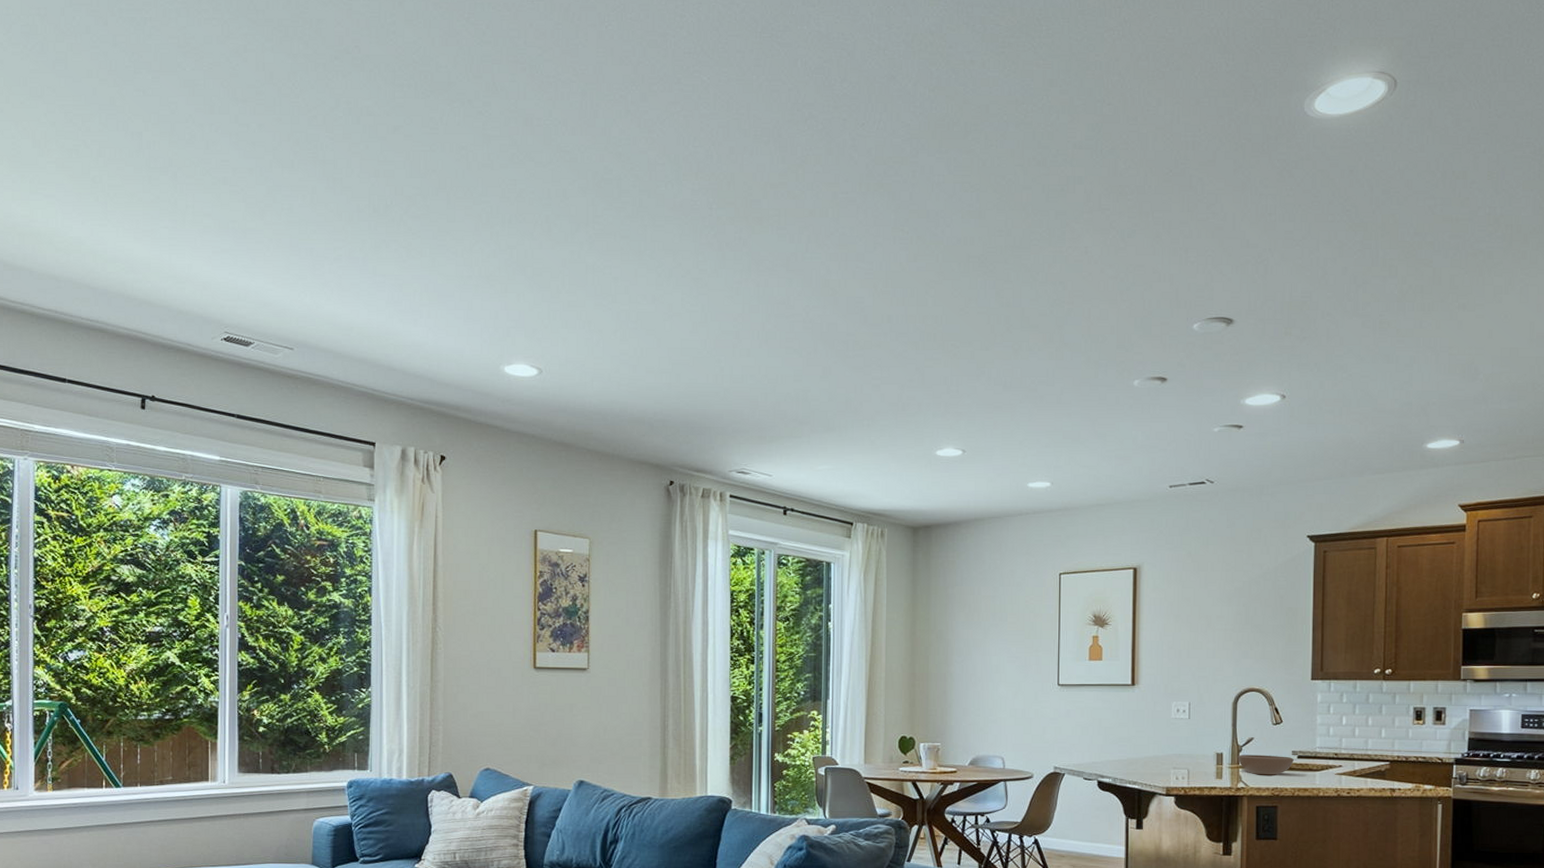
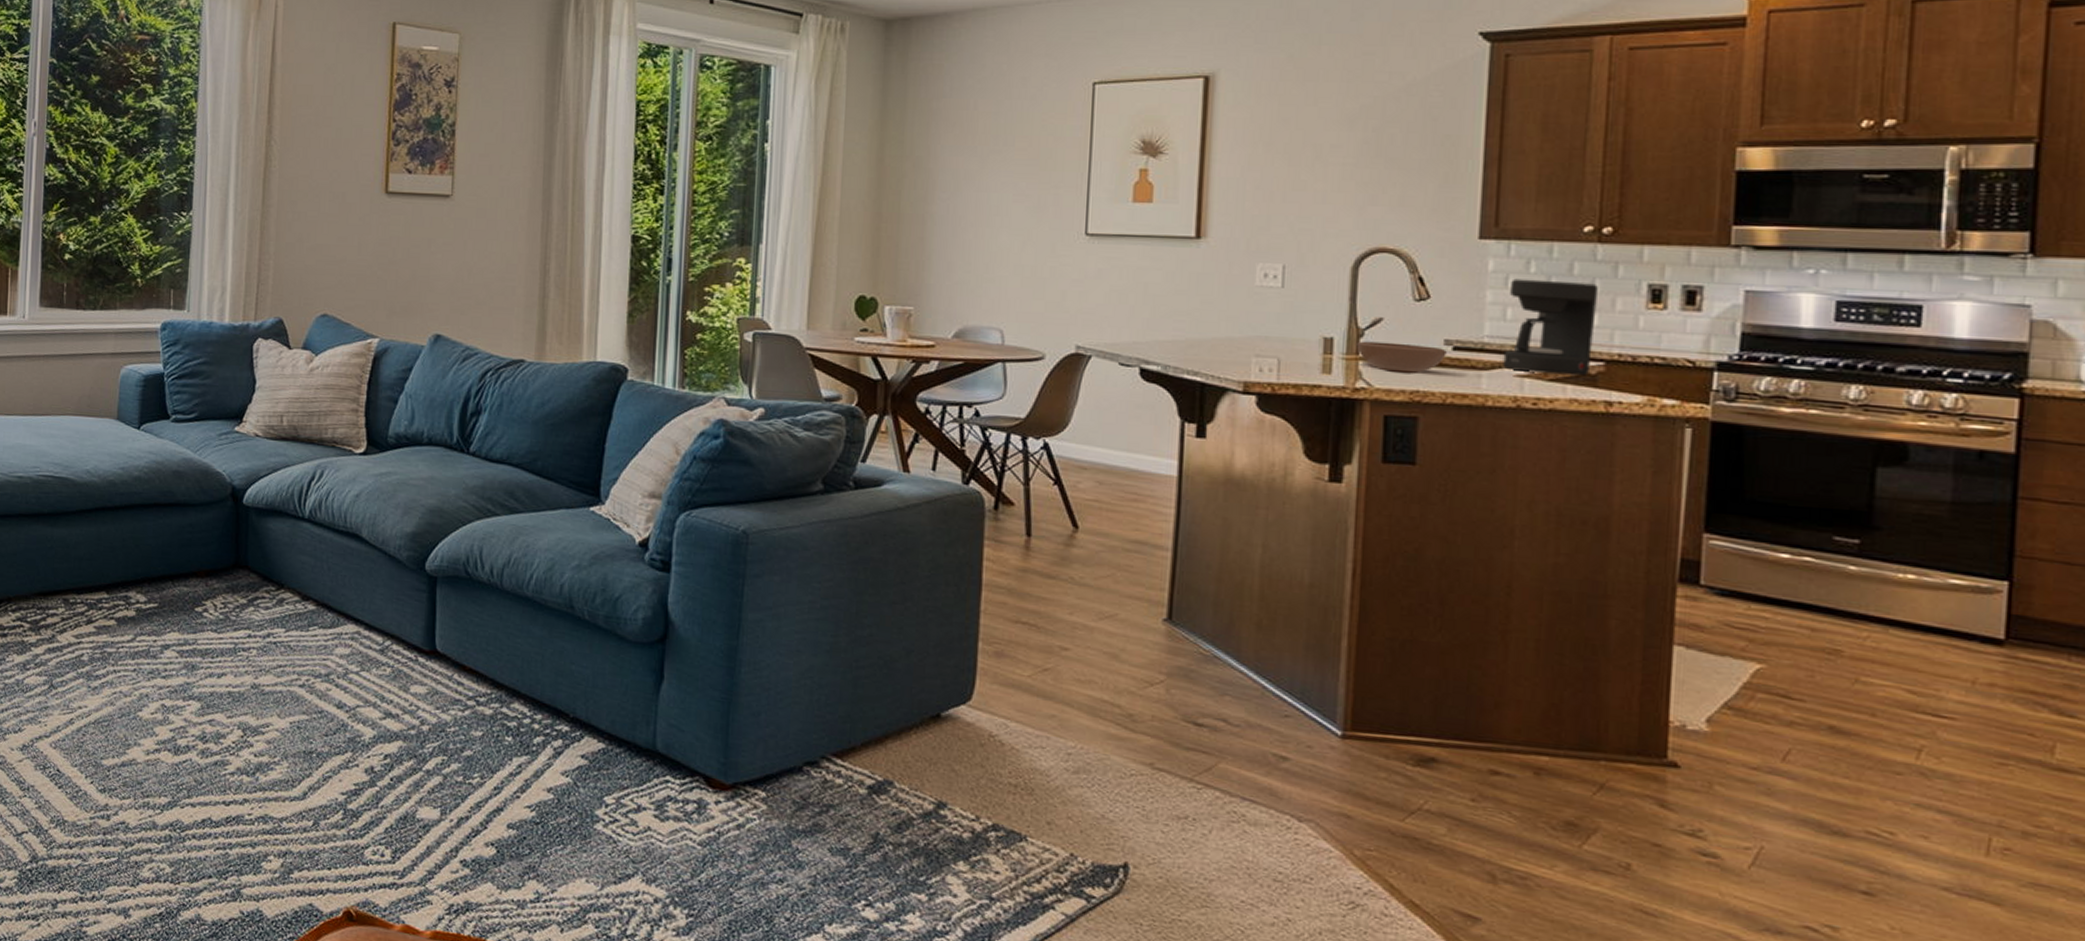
coffee maker: none [1328,707,1384,772] -> present [1503,278,1598,376]

